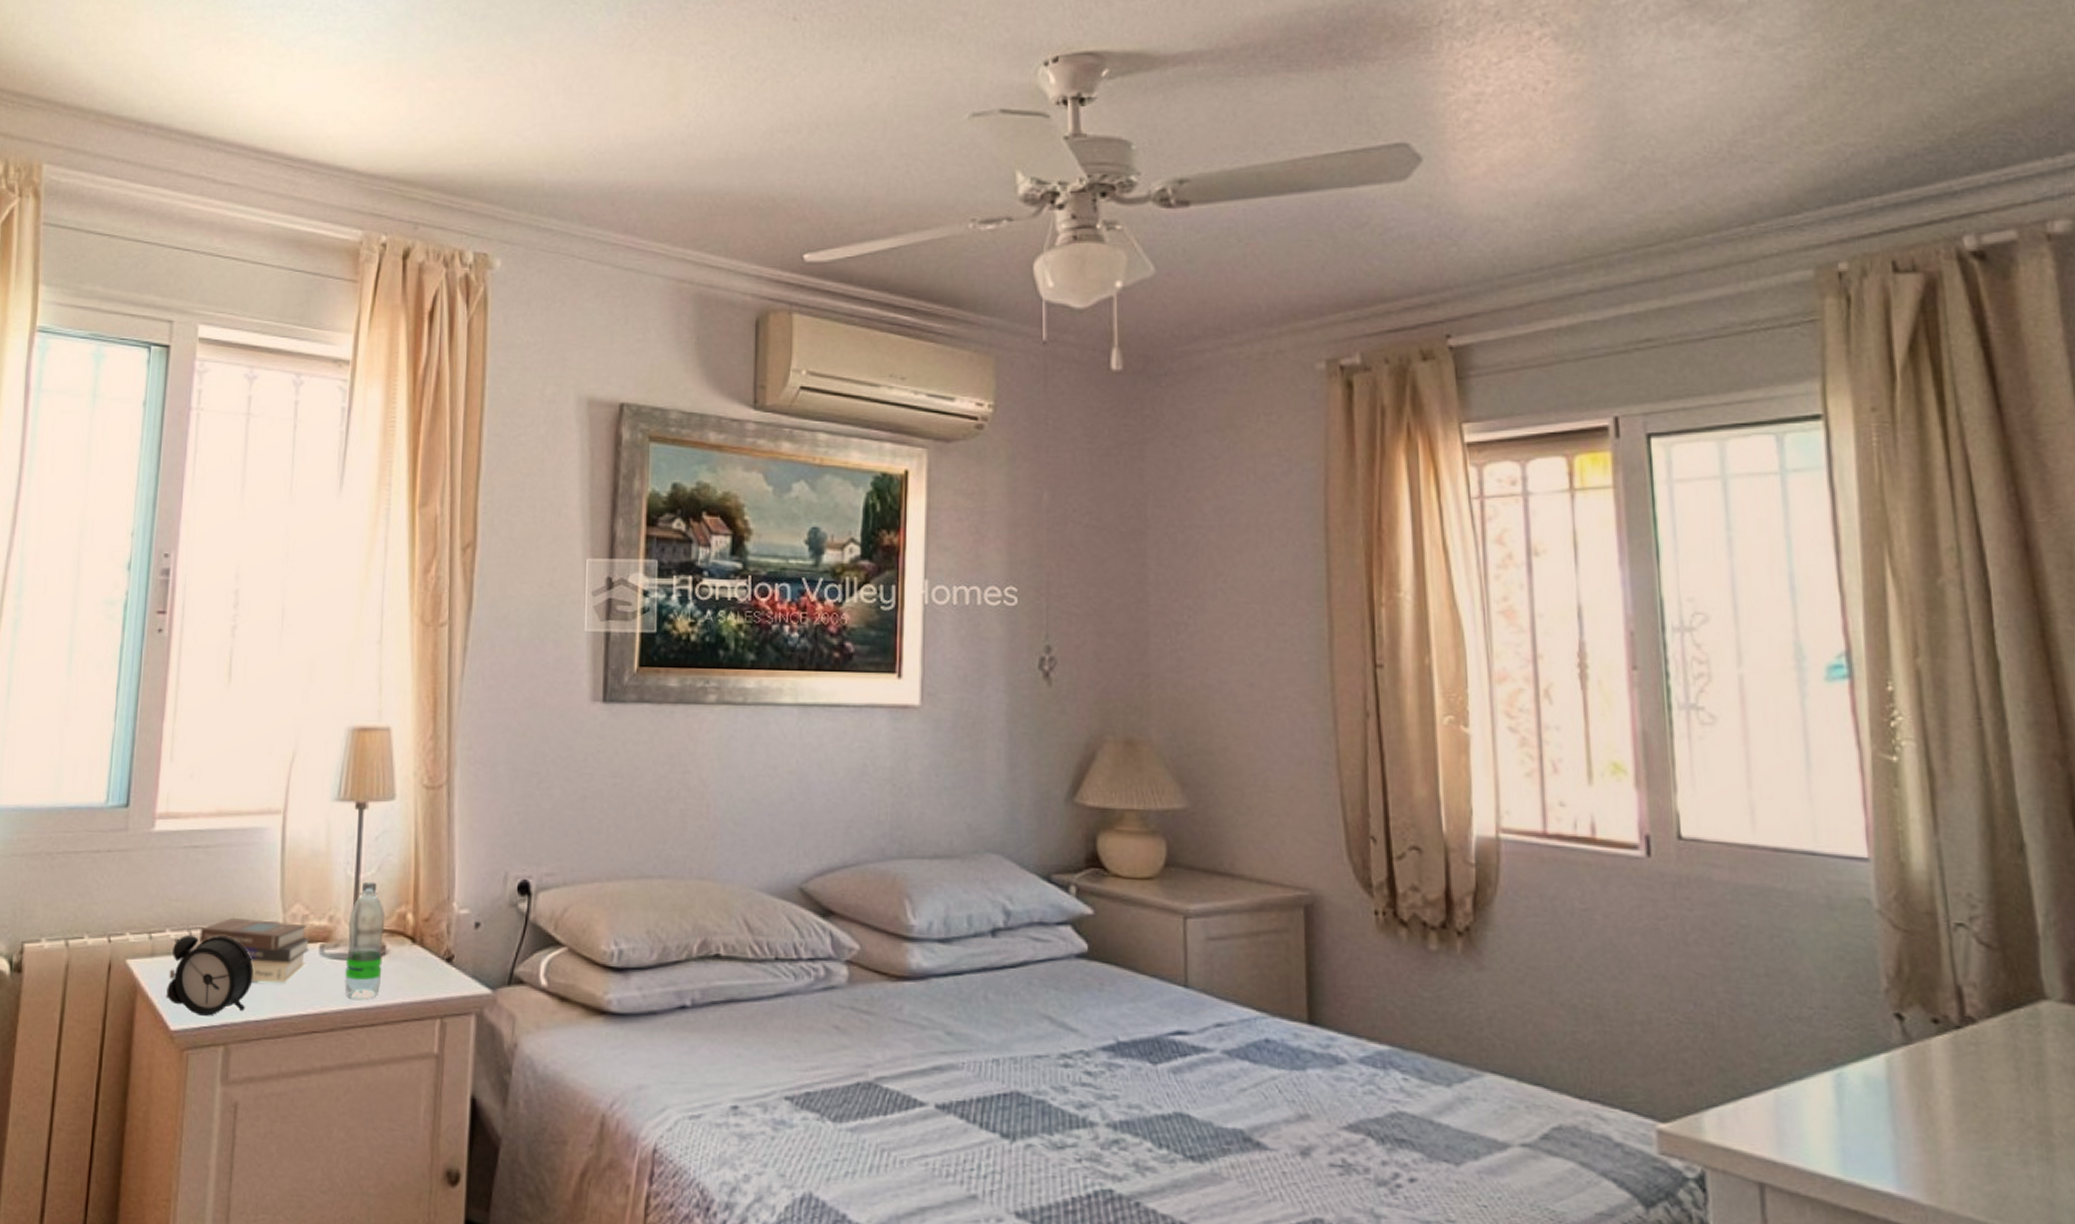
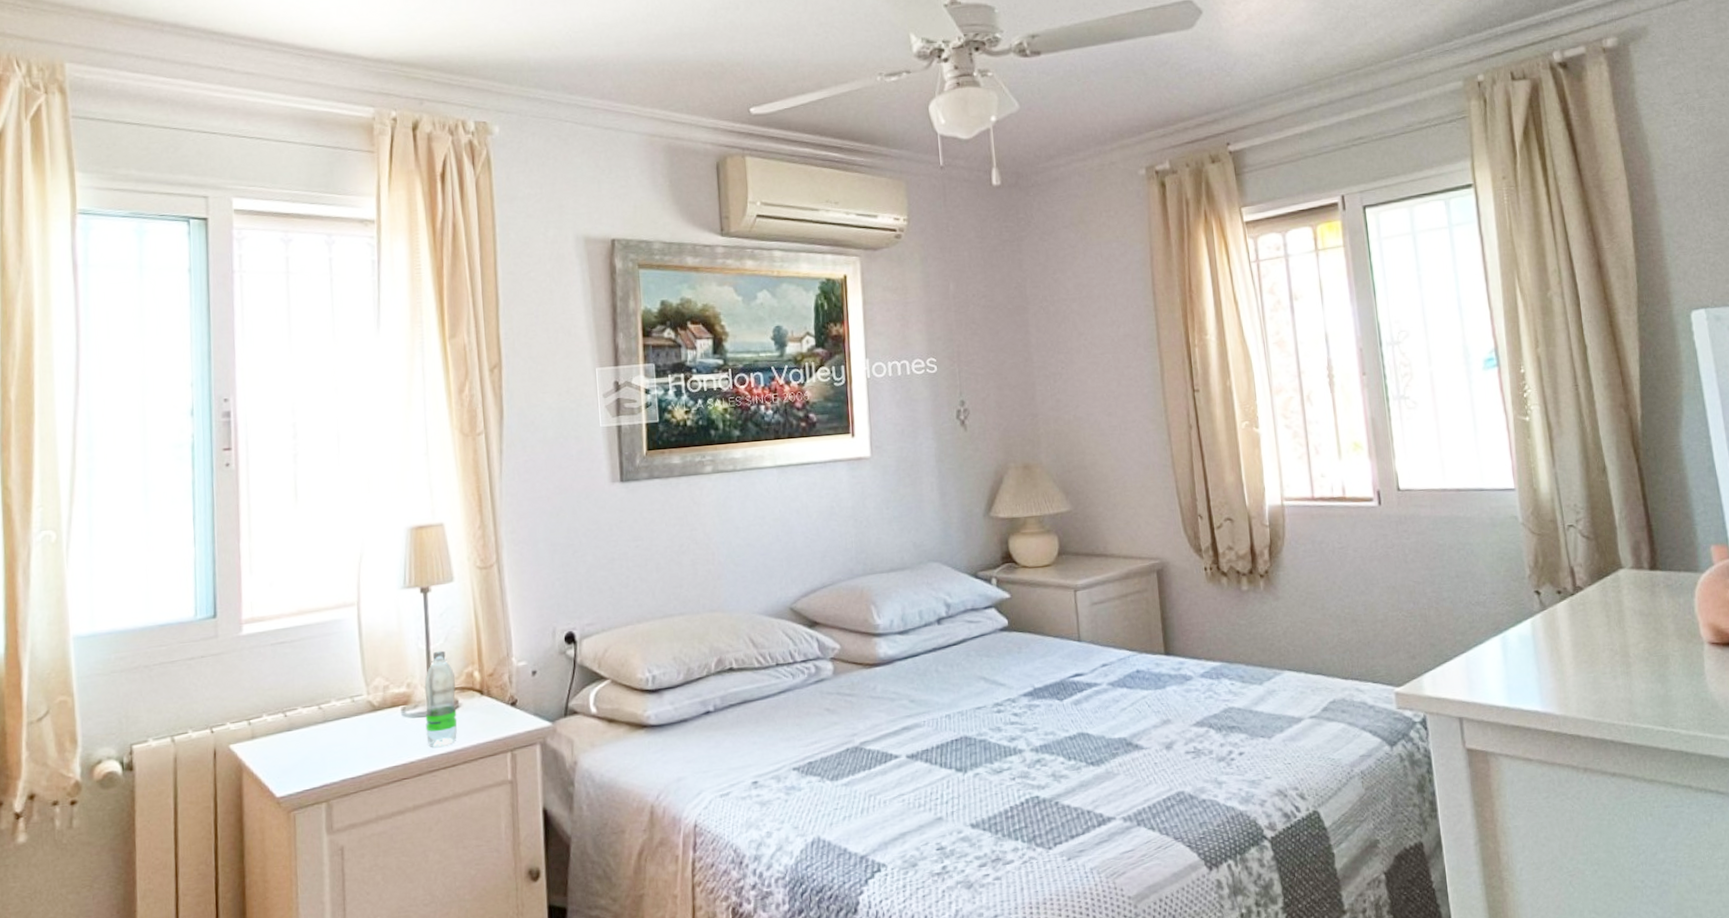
alarm clock: present [165,935,254,1016] -> none [268,712,346,781]
books: present [199,918,310,983] -> none [294,693,392,747]

